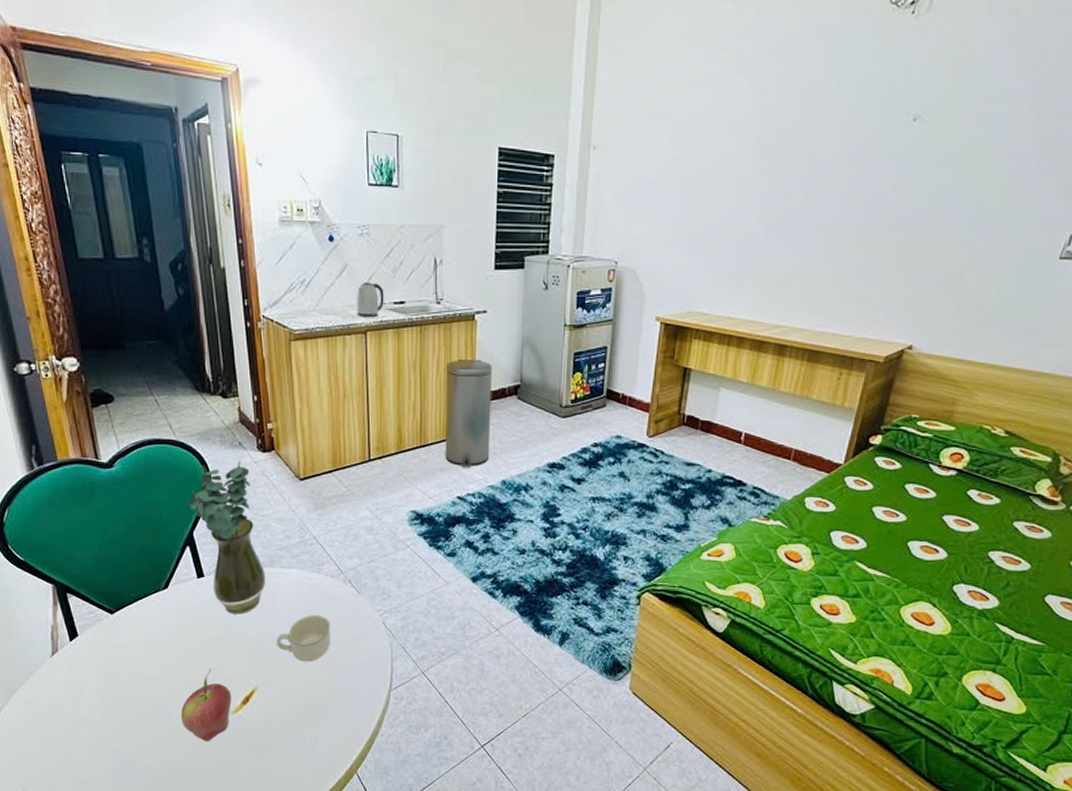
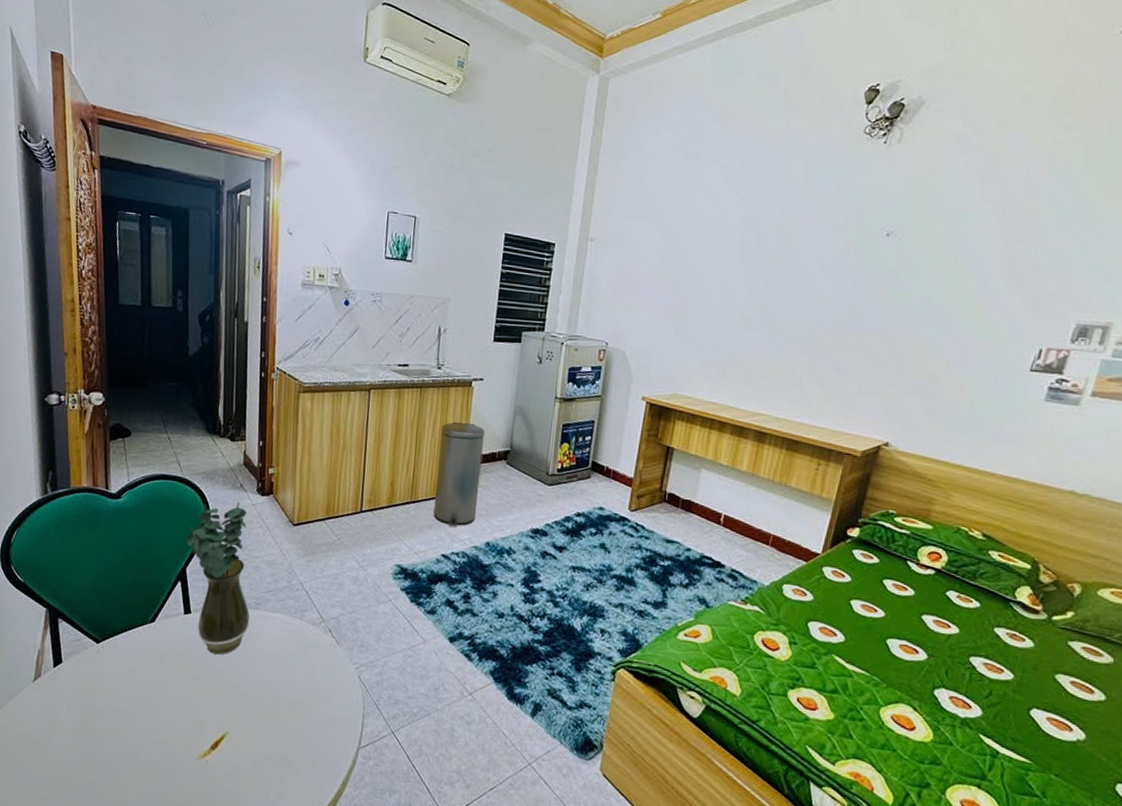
fruit: present [180,668,232,741] -> none [148,708,202,786]
cup: present [277,614,331,662] -> none [252,661,307,711]
kettle: present [357,282,384,318] -> none [363,344,390,377]

